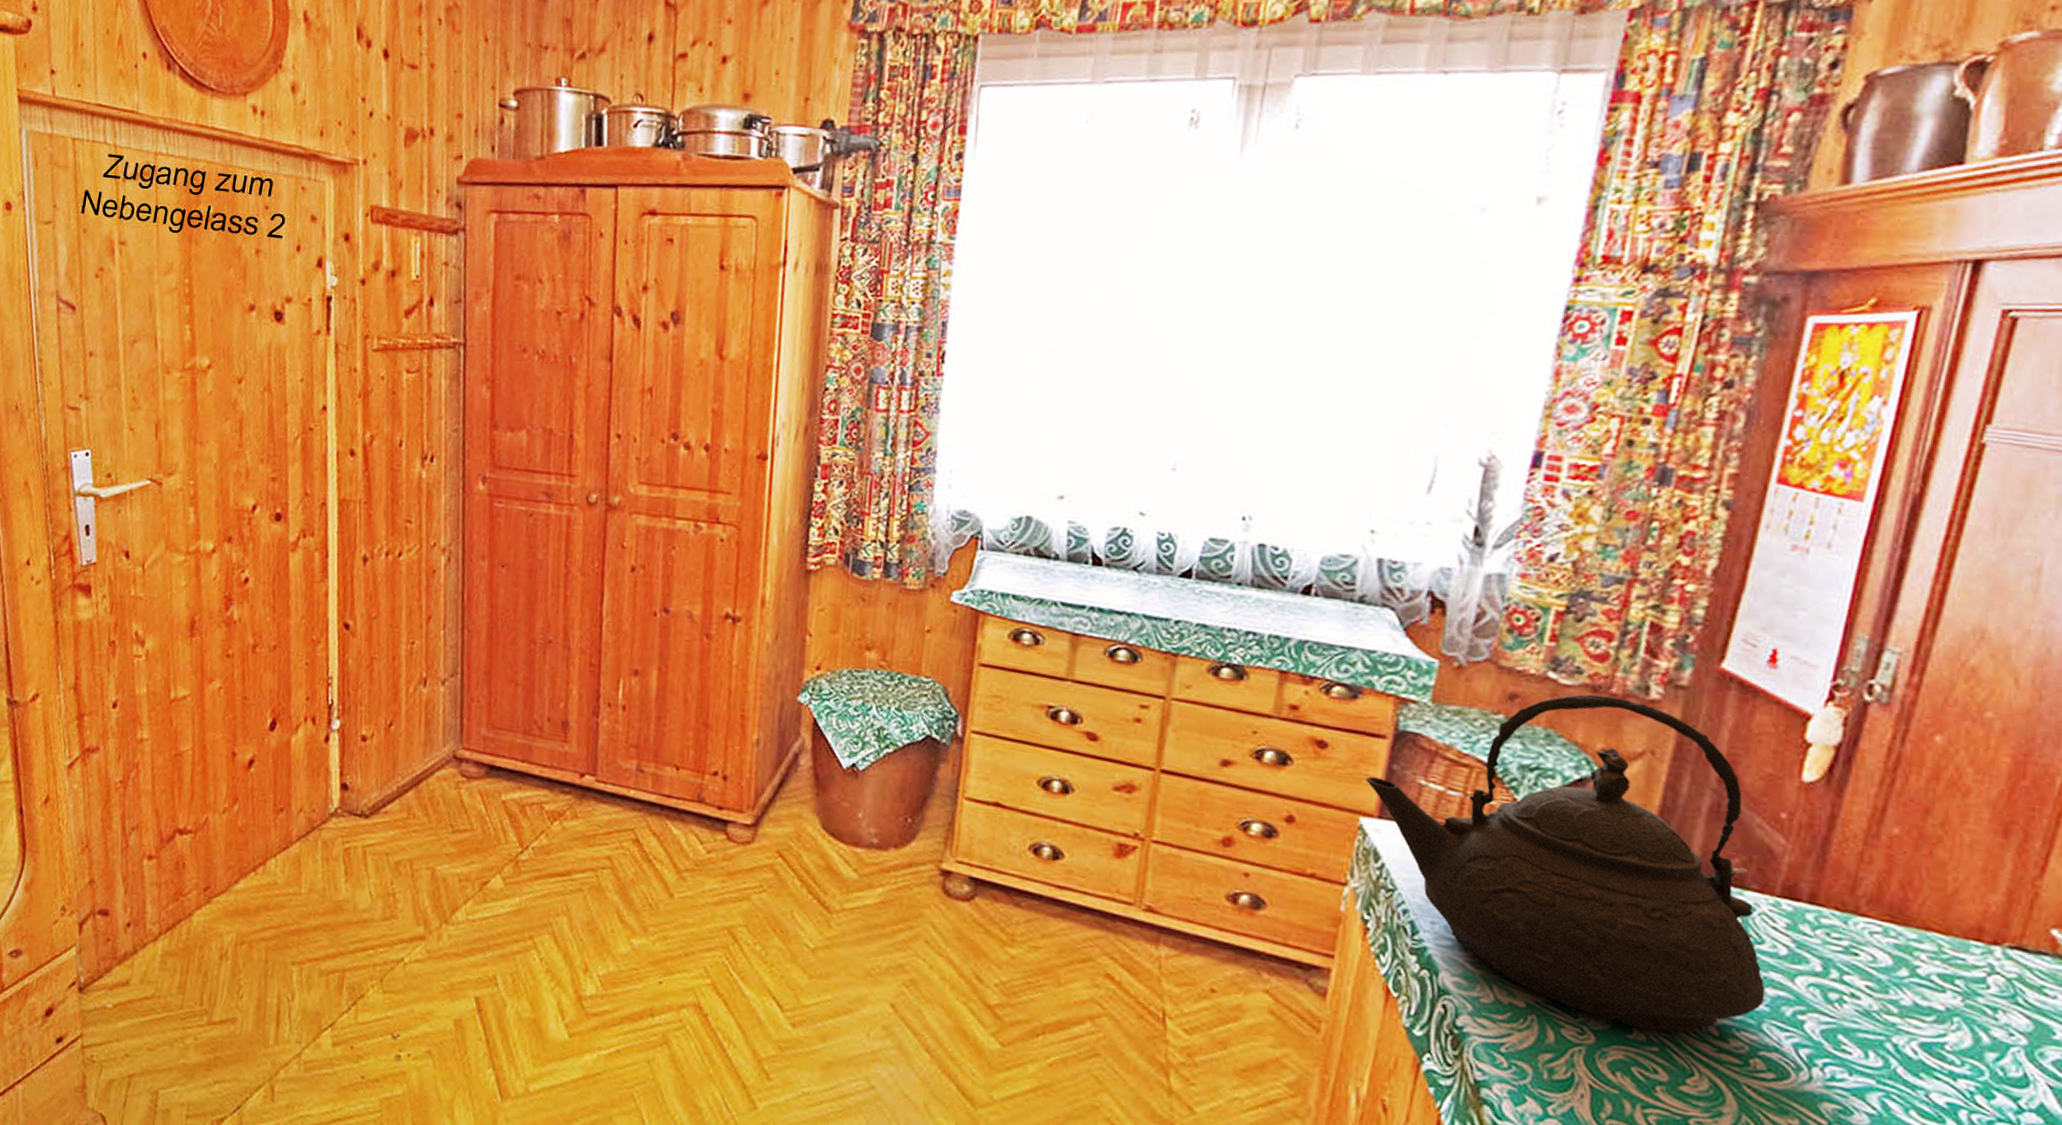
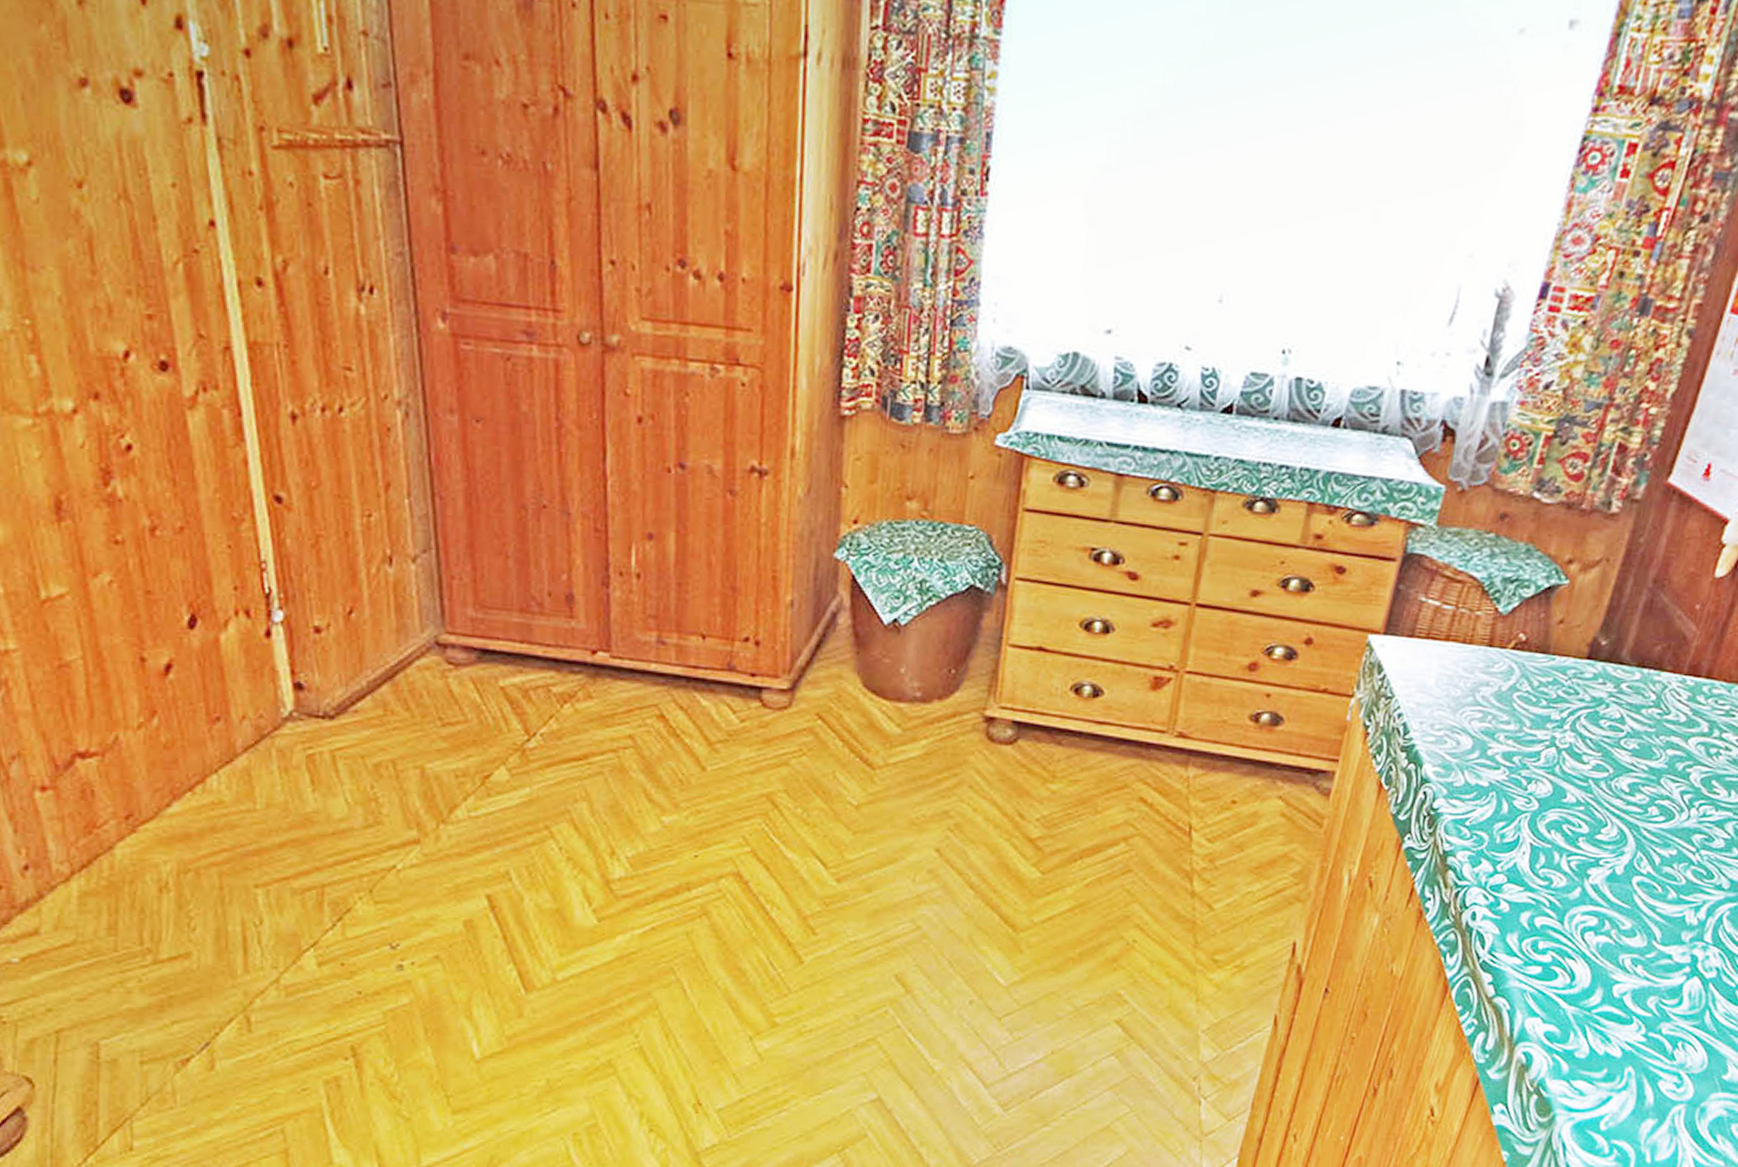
teakettle: present [1365,694,1765,1033] -> none [1375,511,1670,794]

